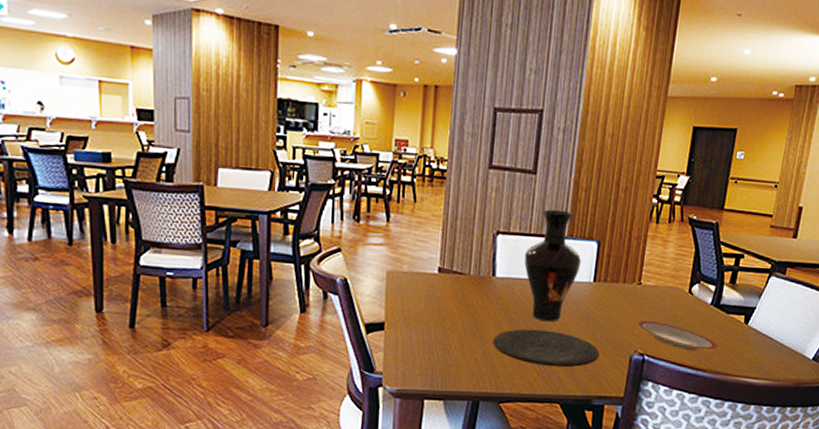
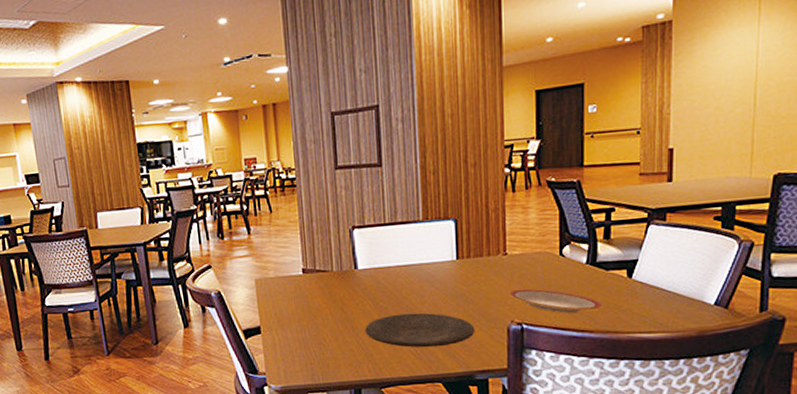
vase: present [524,209,581,322] -> none [383,195,441,305]

